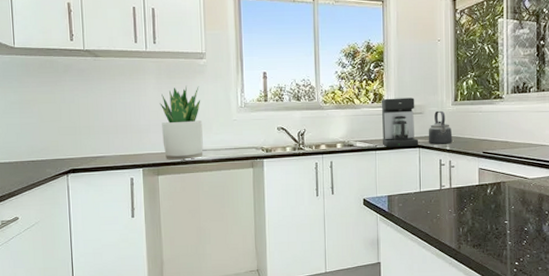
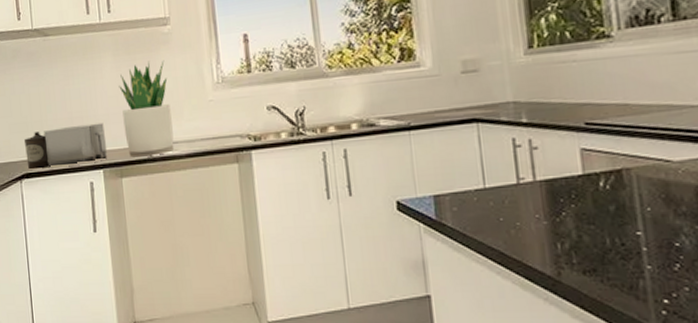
canister: none [72,135,95,166] -> present [24,131,50,169]
toaster: none [91,131,147,167] -> present [44,122,108,170]
coffee maker: present [381,97,419,148] -> none [411,49,476,126]
kettle: present [428,110,453,145] -> none [489,64,532,116]

